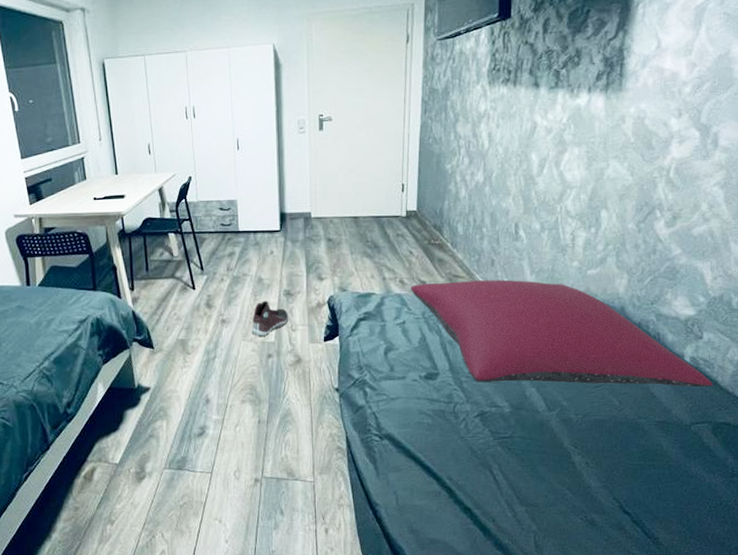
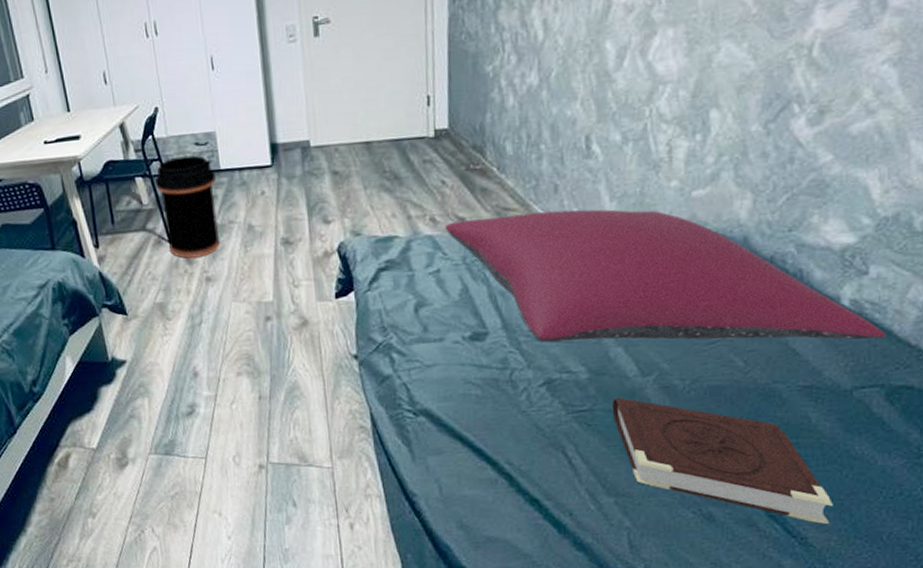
trash can: none [184,218,235,303] -> present [154,155,219,259]
sneaker: present [251,300,289,337] -> none [243,252,289,297]
book: none [526,427,676,527] -> present [612,397,833,524]

